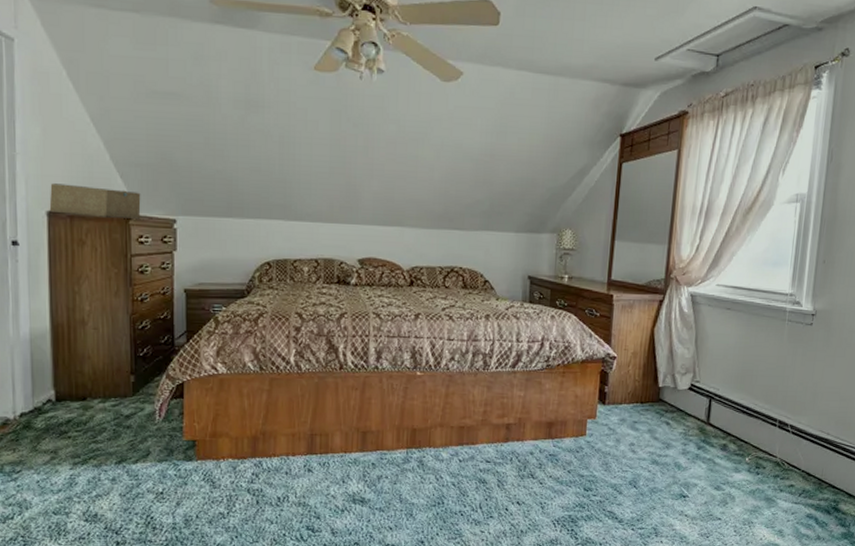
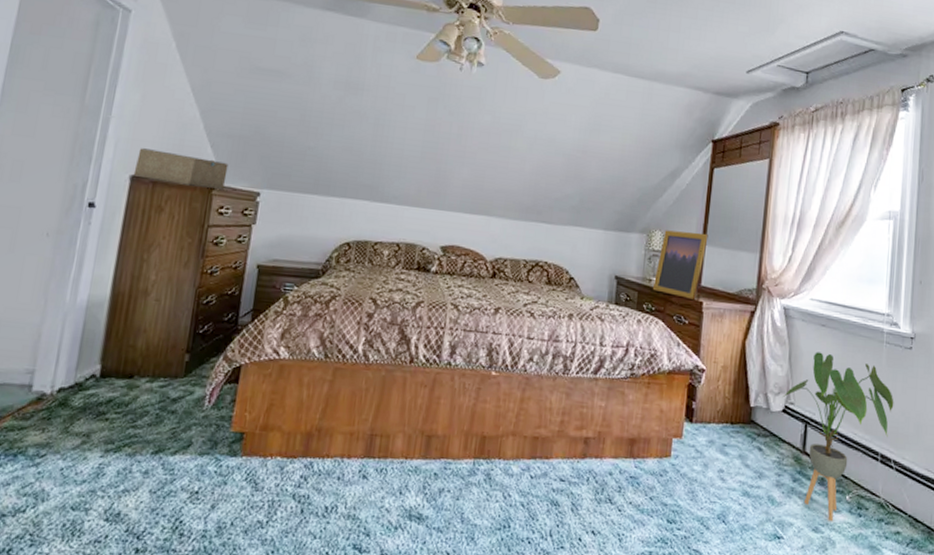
picture frame: none [564,228,618,294] -> present [652,230,708,301]
house plant: none [689,333,793,480] -> present [782,352,894,521]

